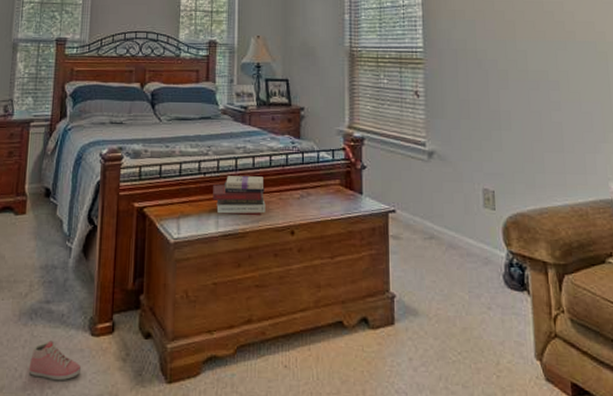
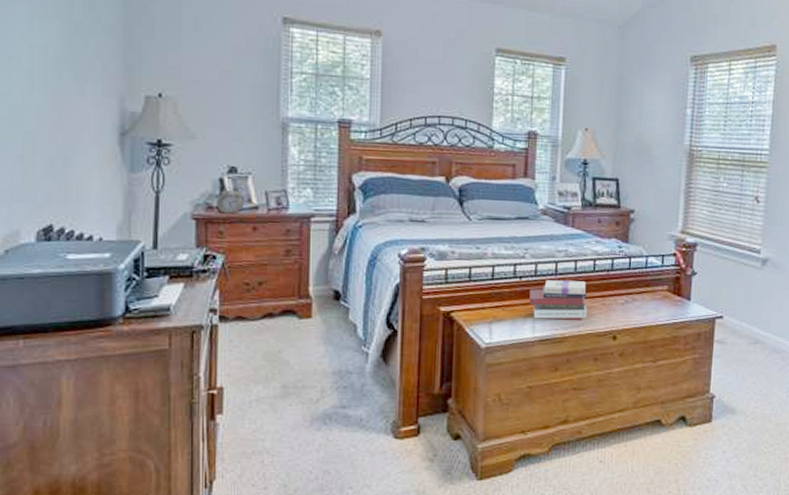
sneaker: present [28,340,81,381] -> none [325,444,383,482]

